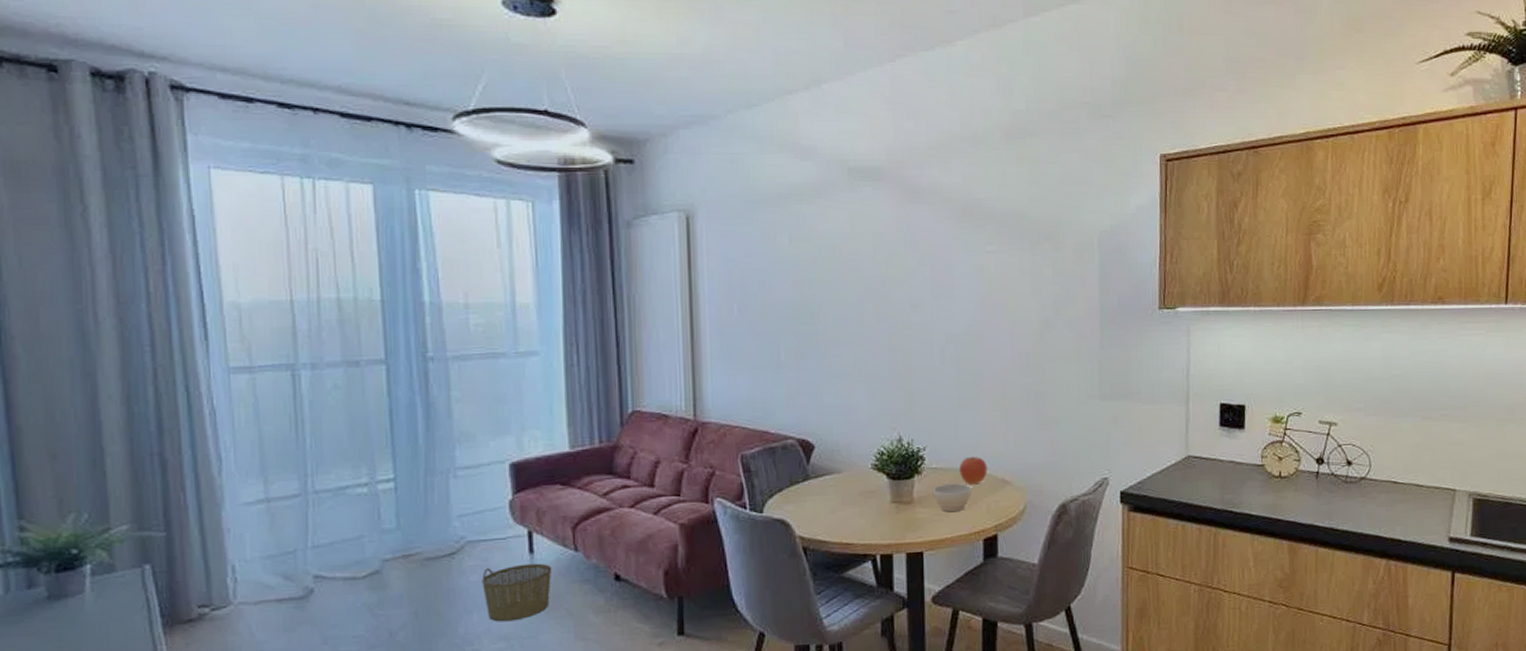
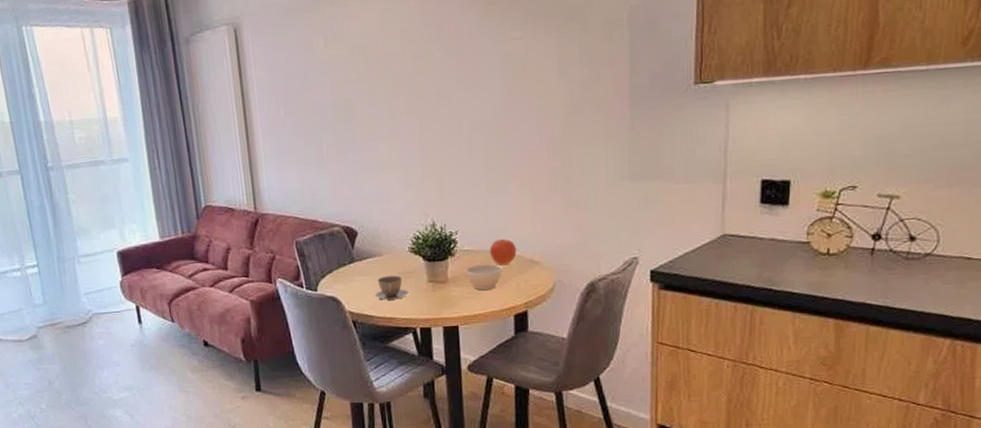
basket: present [482,563,552,622] -> none [107,331,157,376]
teacup: none [830,495,869,523] -> present [374,275,409,300]

